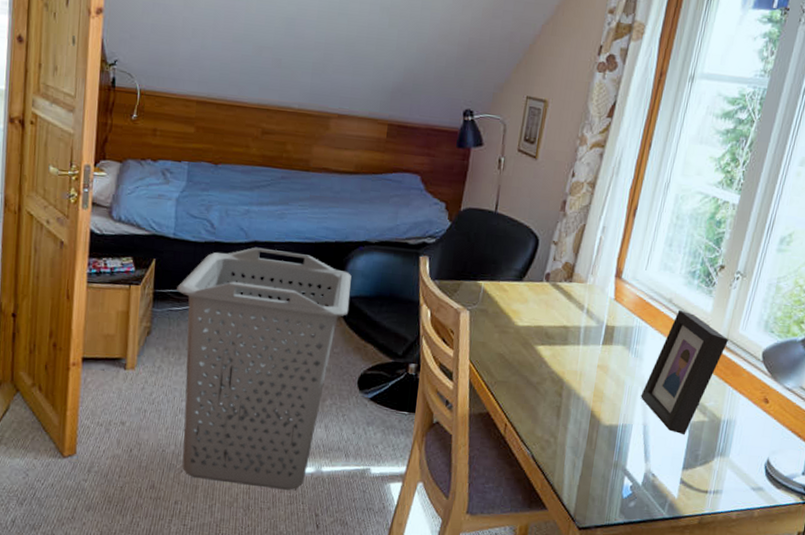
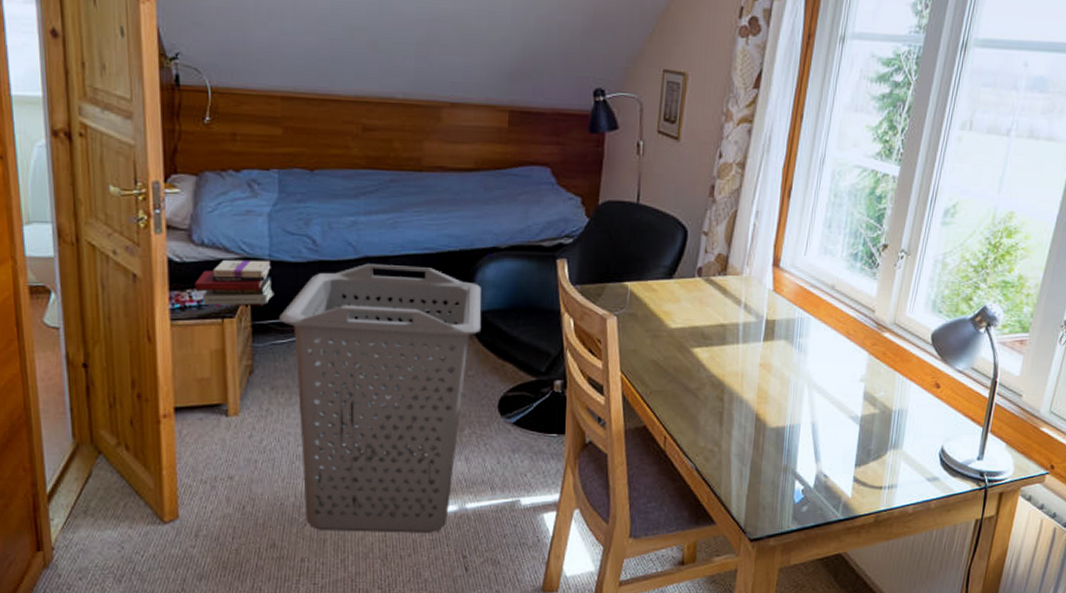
books: none [109,234,175,277] -> present [194,259,274,306]
picture frame: present [640,310,728,435] -> none [807,296,896,431]

